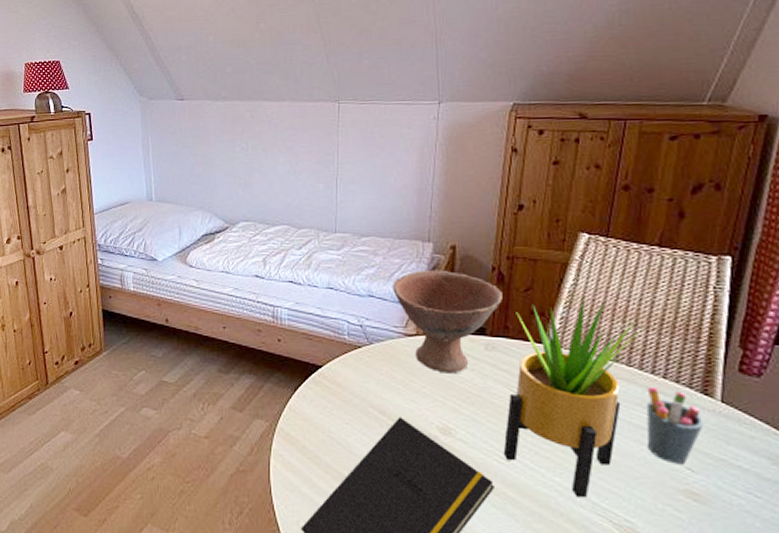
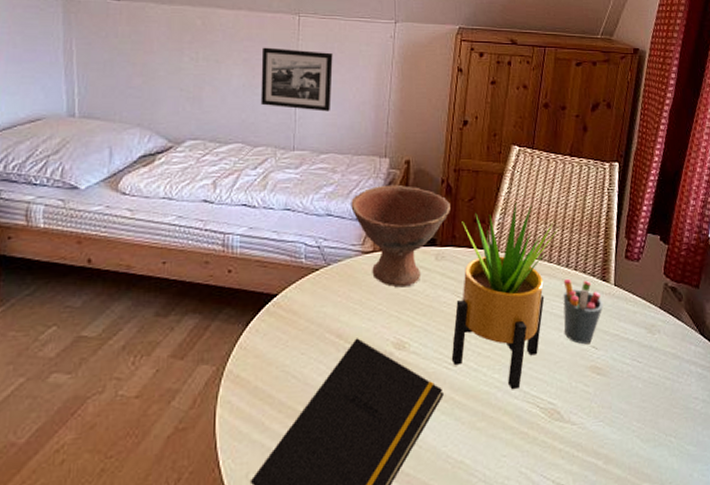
picture frame: none [304,135,373,196] -> present [260,47,333,112]

